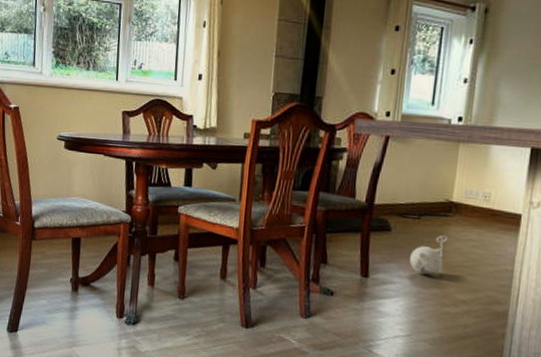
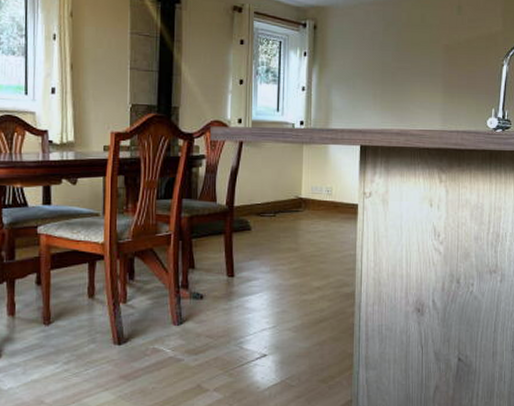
toy figurine: present [410,234,448,274] -> none [270,228,301,267]

